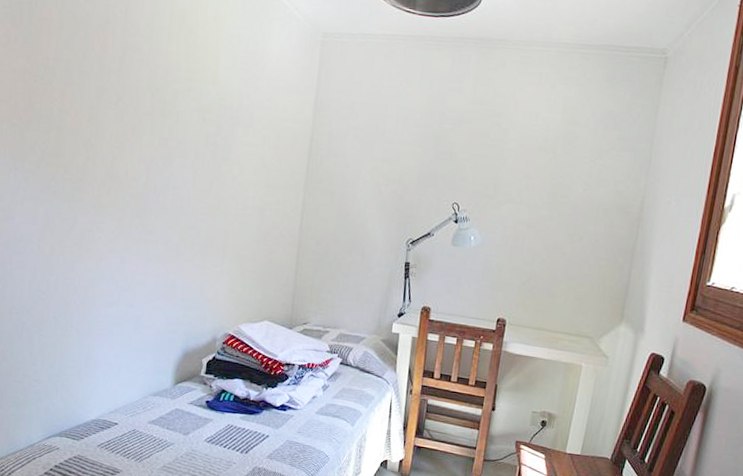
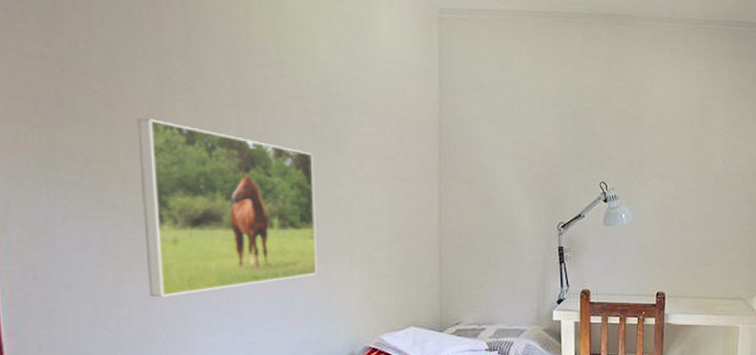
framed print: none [71,122,204,270] -> present [137,118,317,298]

